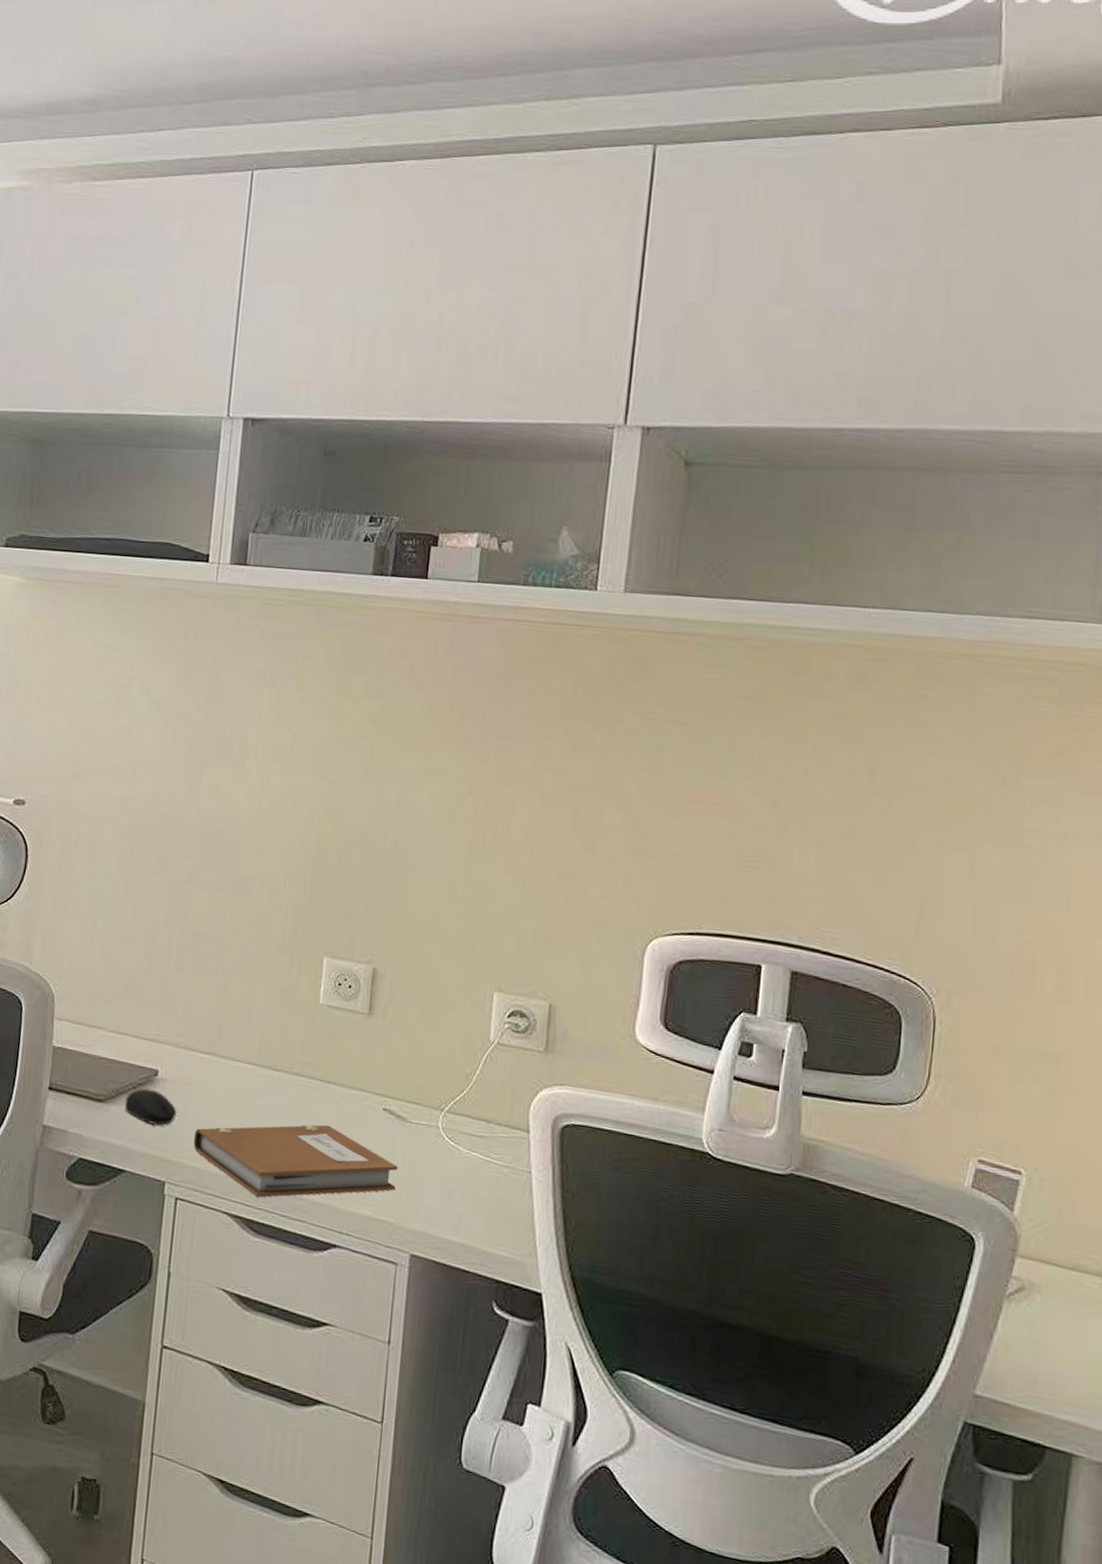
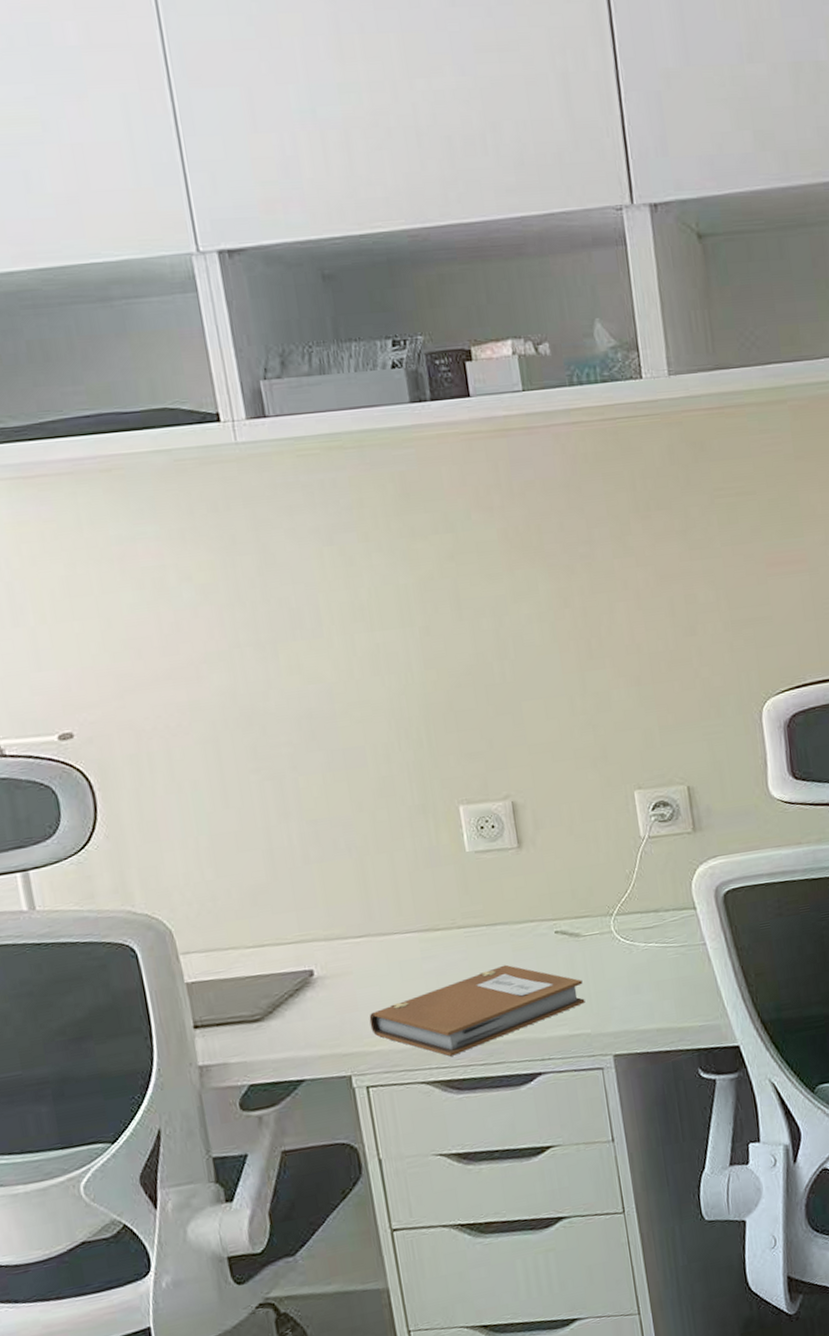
computer mouse: present [124,1088,177,1126] -> none [284,990,345,1026]

